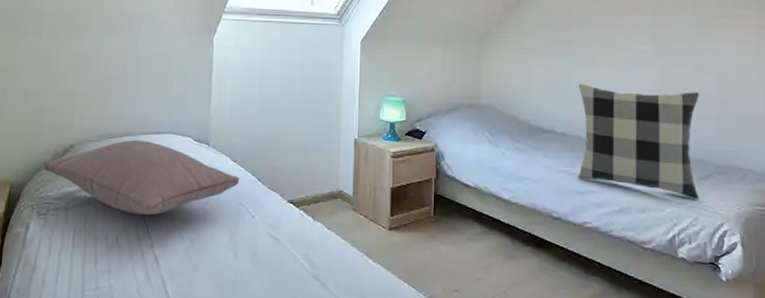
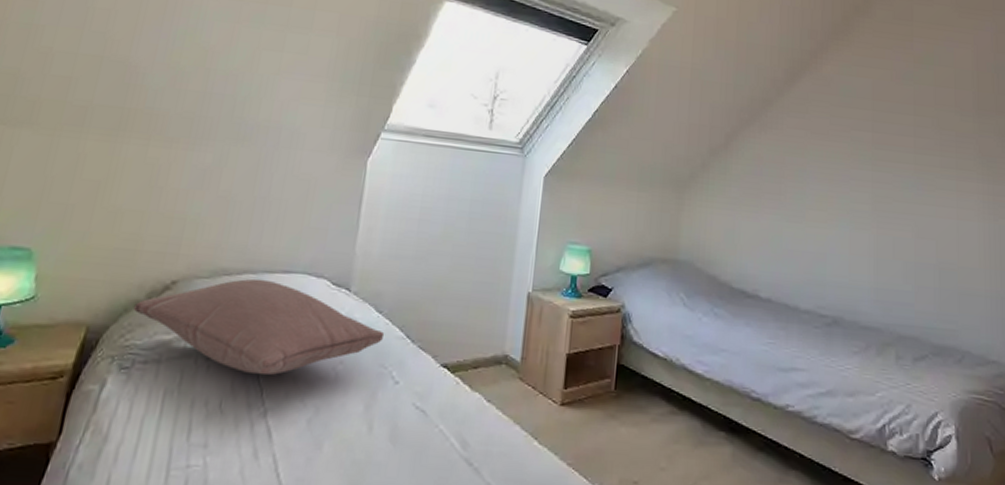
pillow: present [578,83,699,200] -> none [782,242,917,384]

